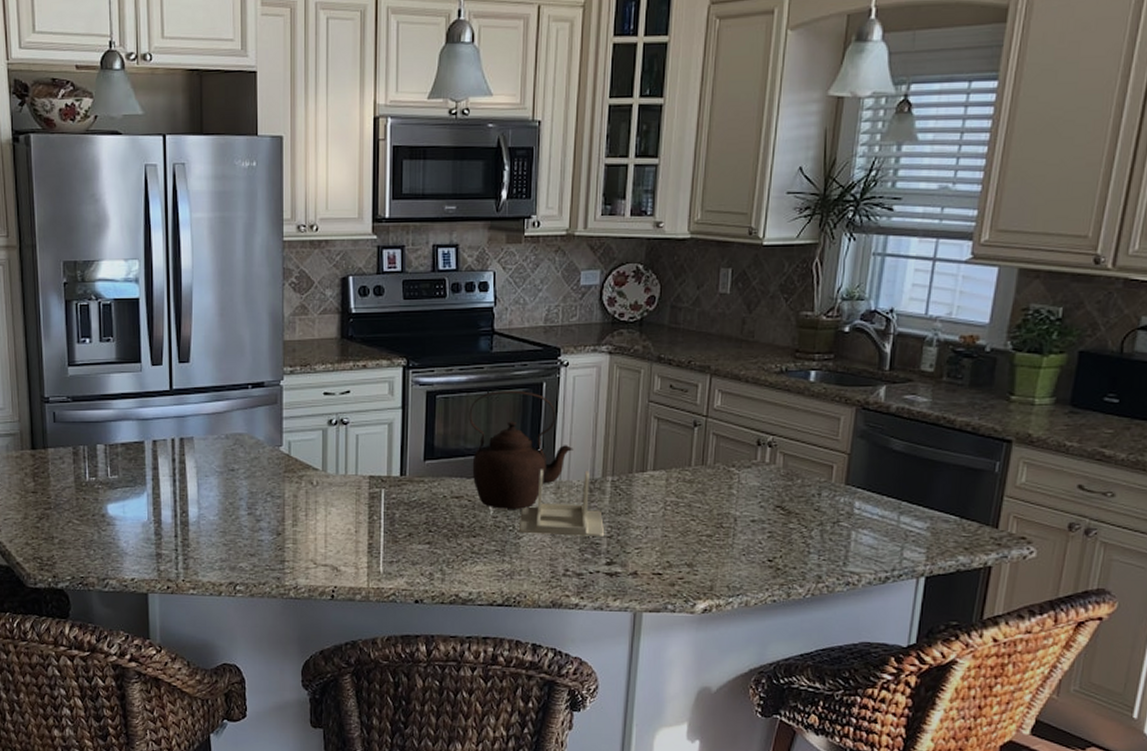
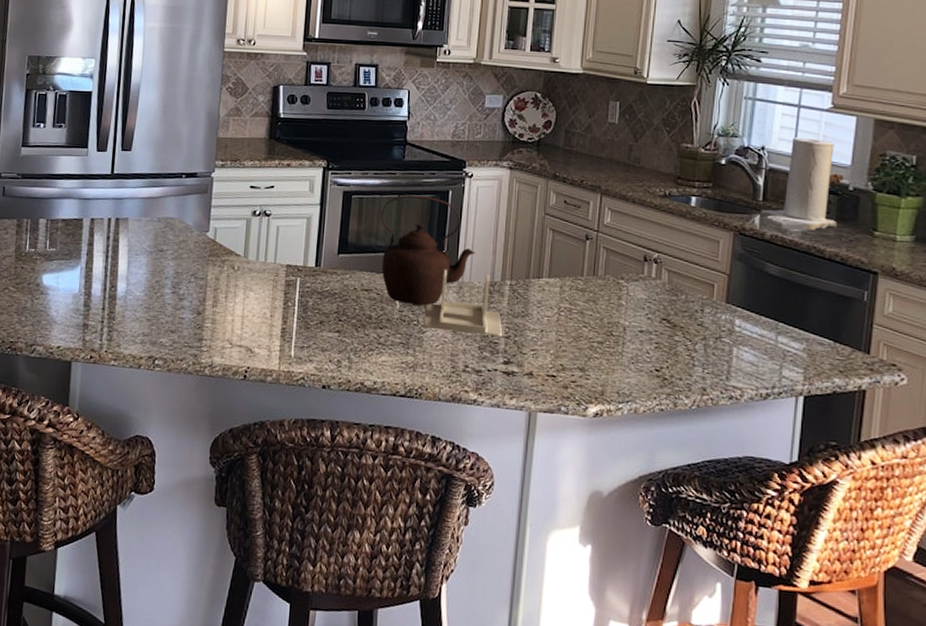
paper towel: none [885,295,972,401] -> present [760,137,838,231]

